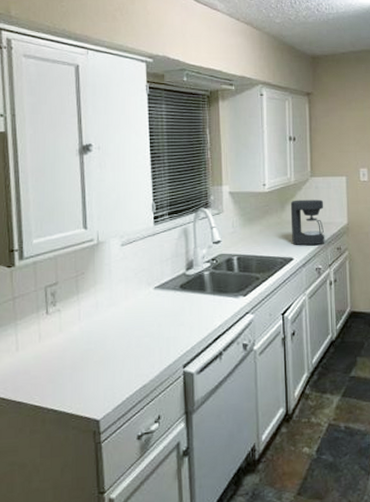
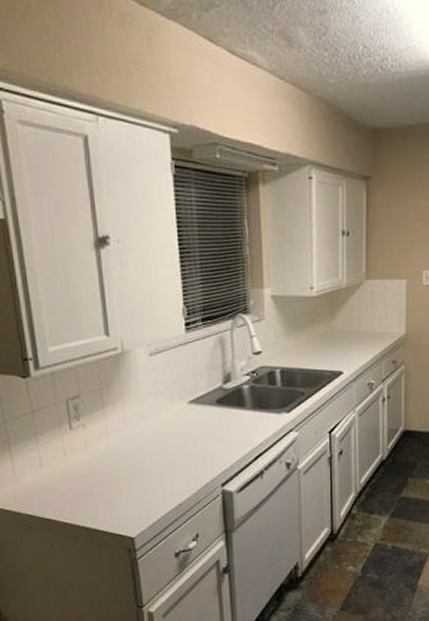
coffee maker: present [290,199,325,246] -> none [341,306,380,359]

